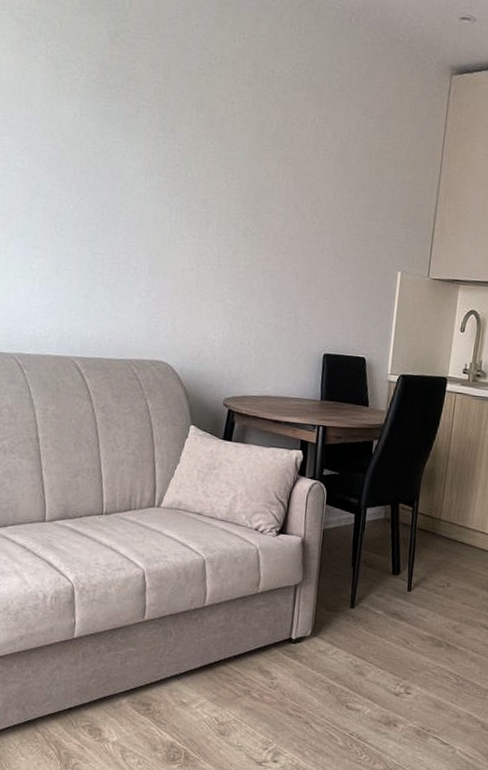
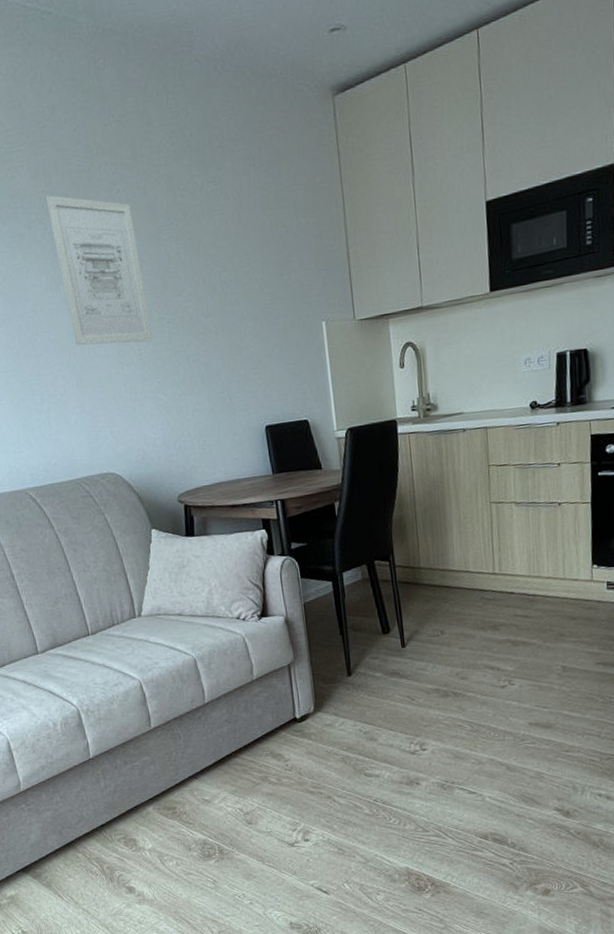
wall art: none [157,87,241,248] -> present [45,195,154,345]

